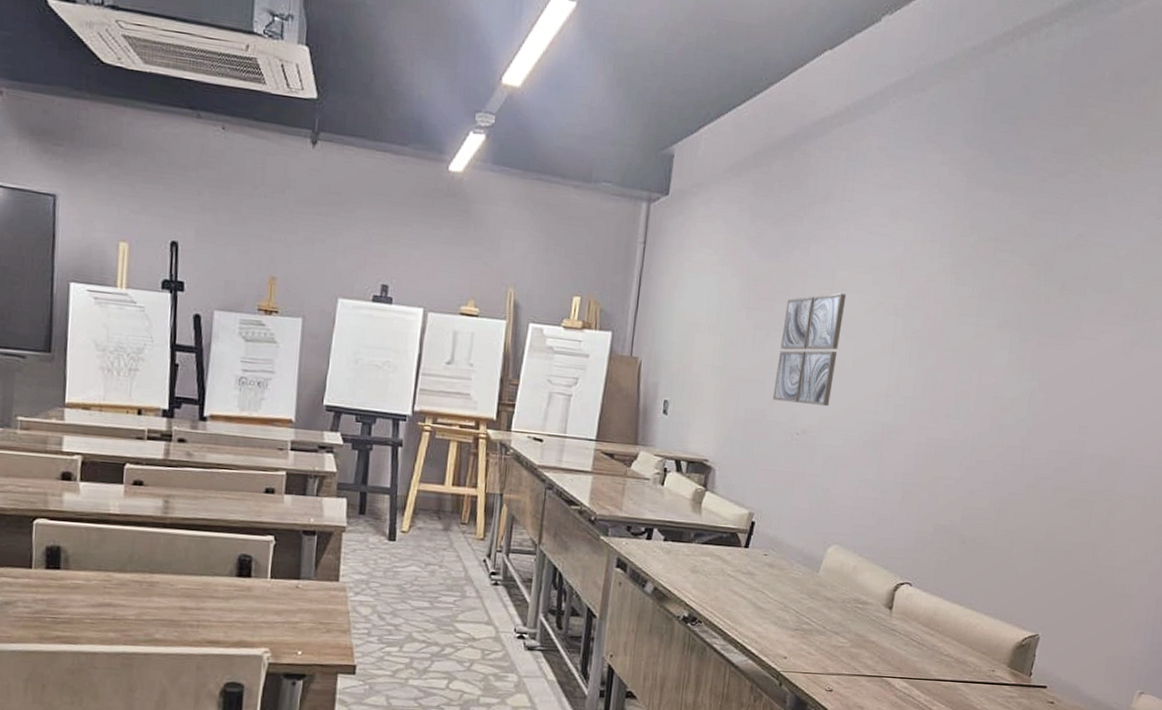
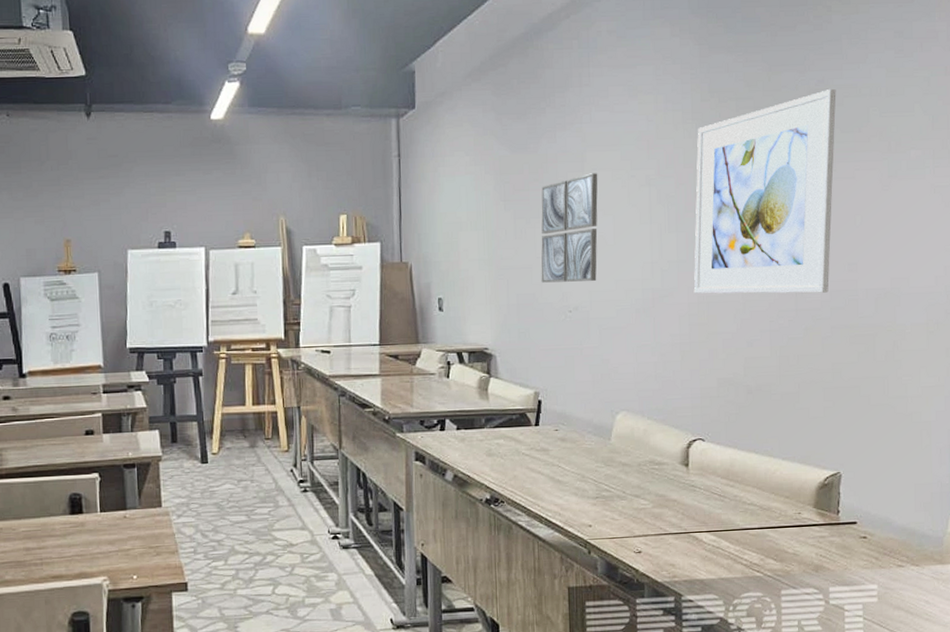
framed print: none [924,244,1095,452] -> present [693,88,836,294]

